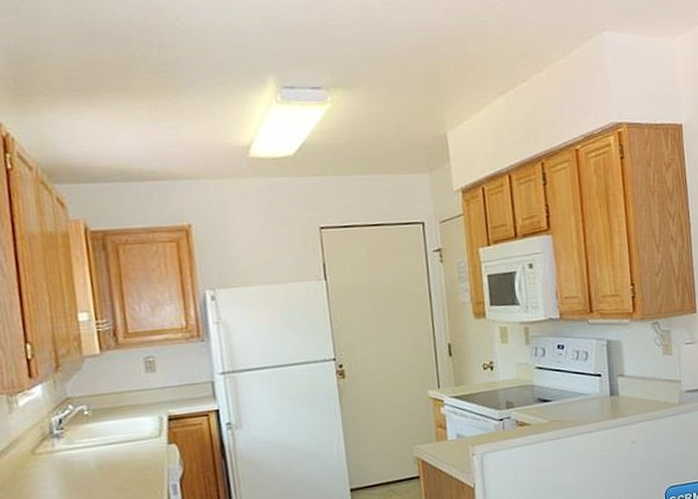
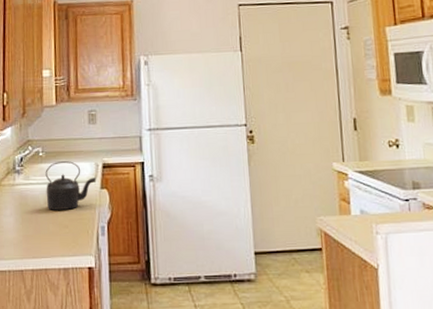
kettle: none [94,417,162,475] -> present [45,161,97,210]

